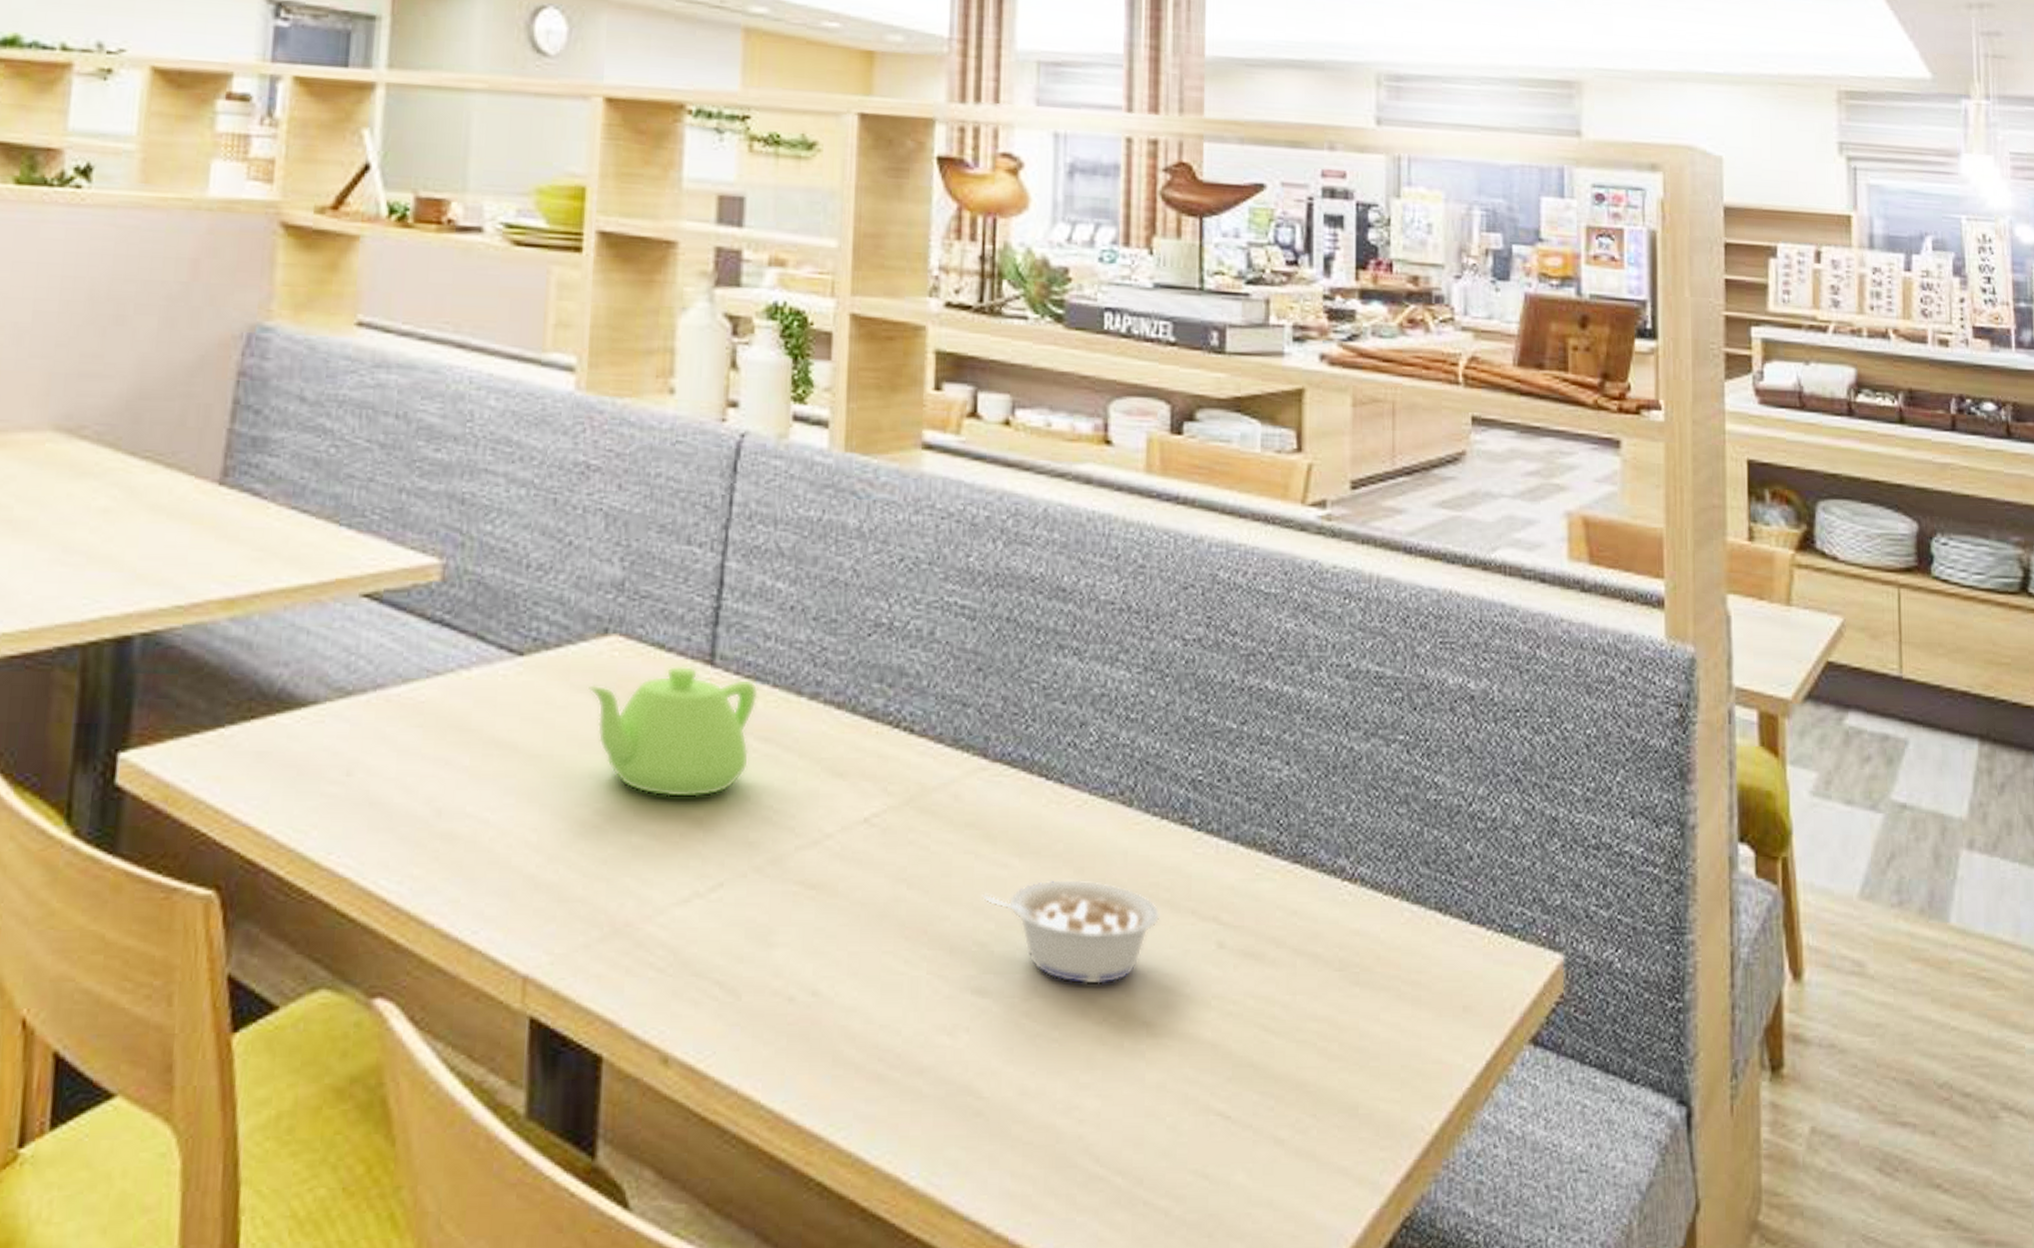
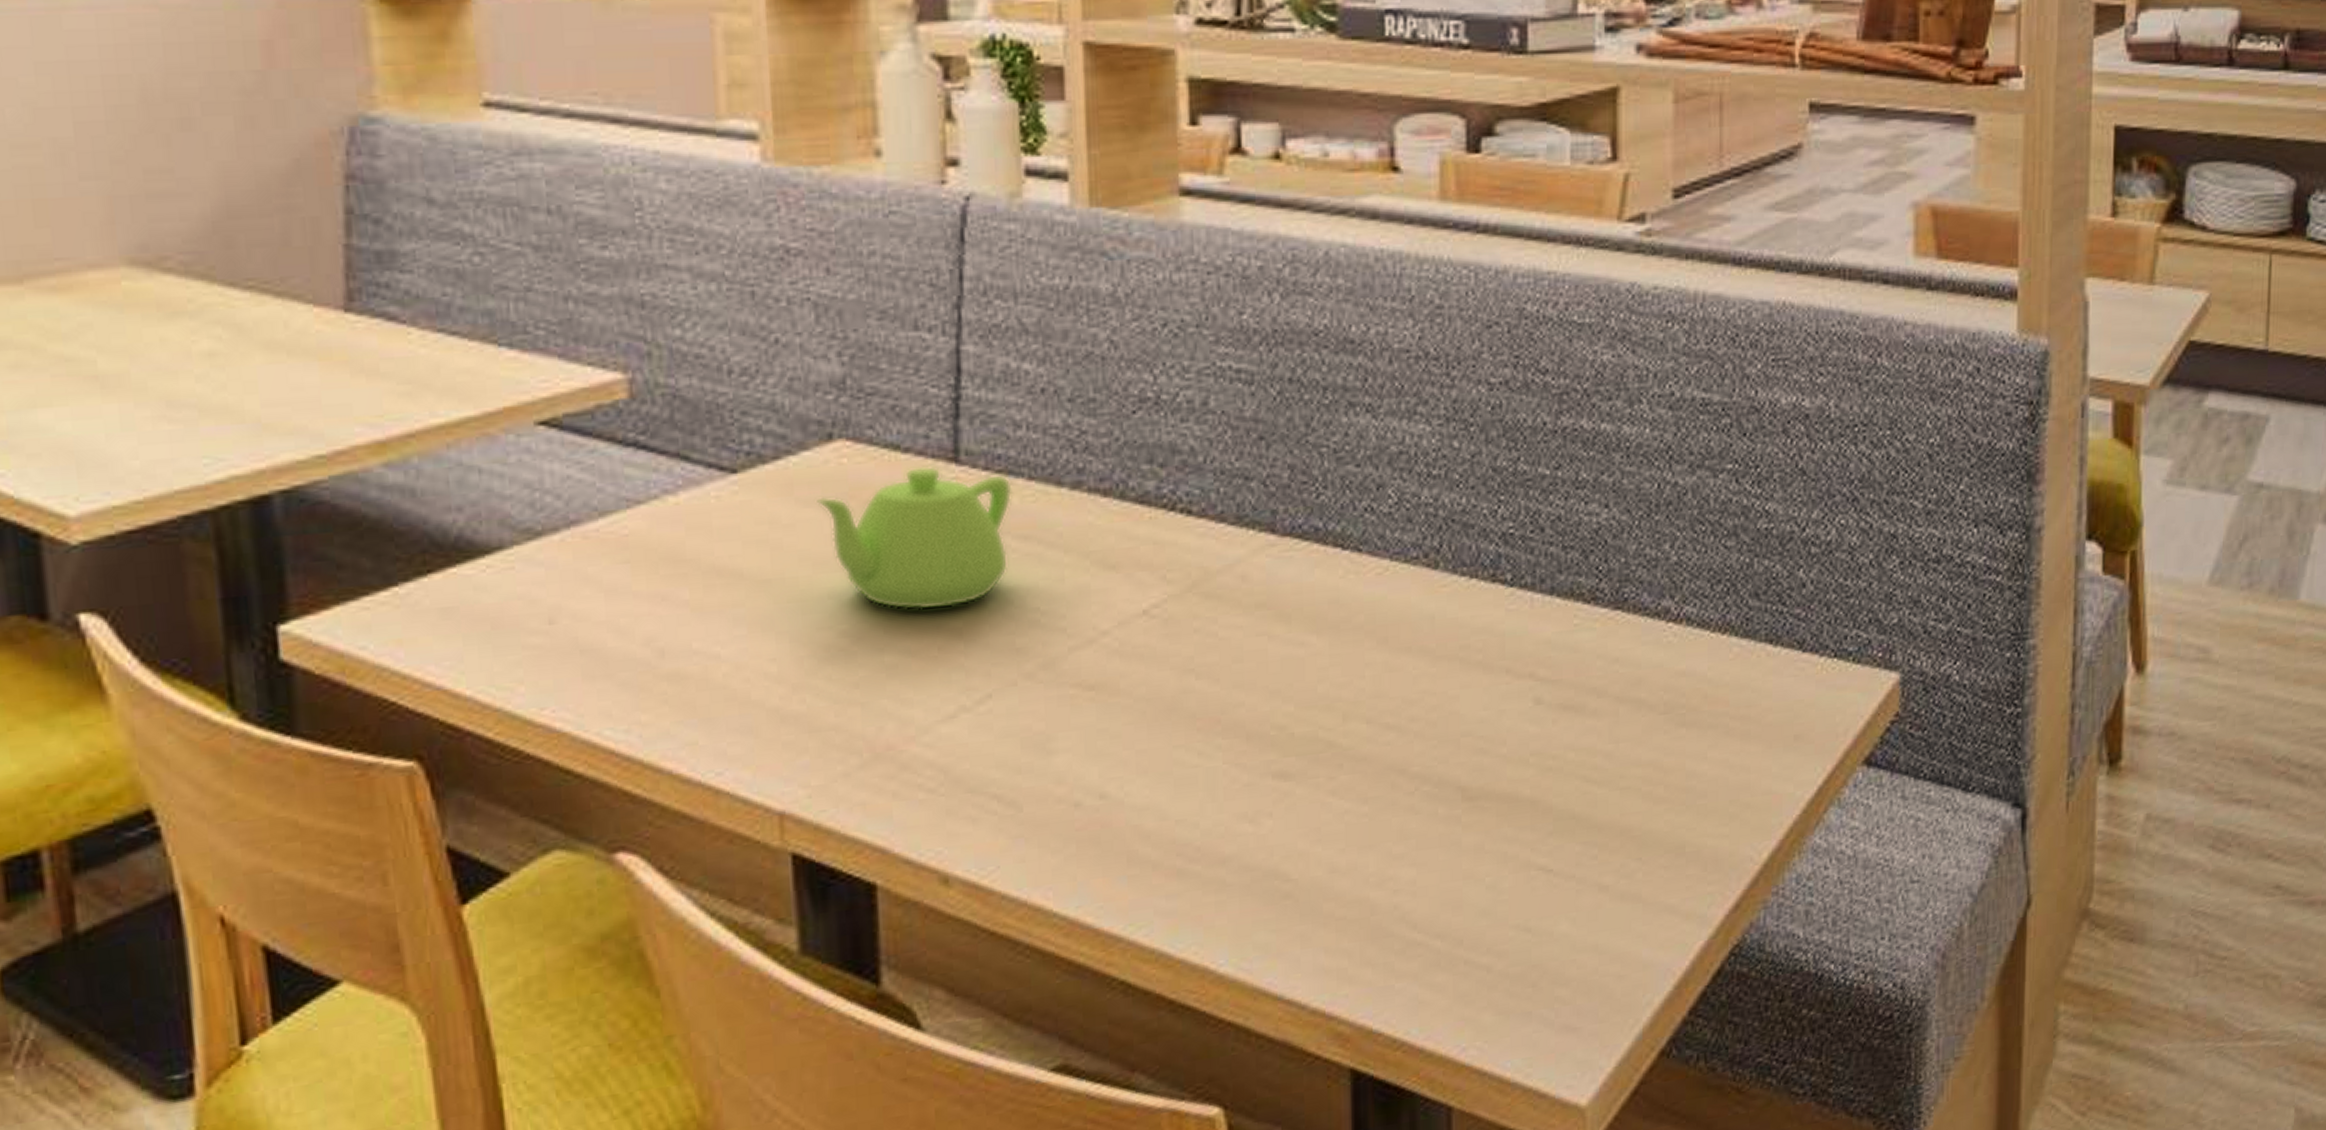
legume: present [982,878,1160,984] -> none [1278,649,1472,757]

